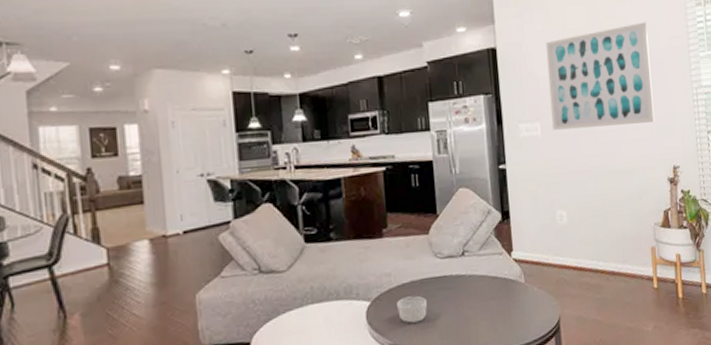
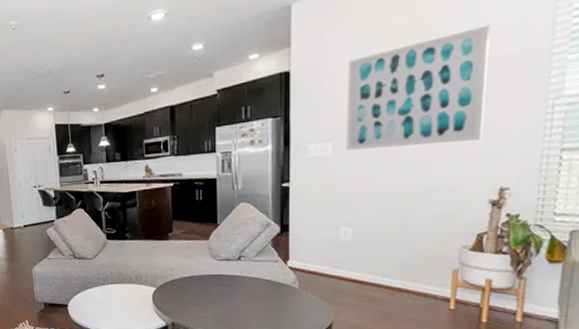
ramekin: present [397,295,428,323] -> none [178,287,204,308]

